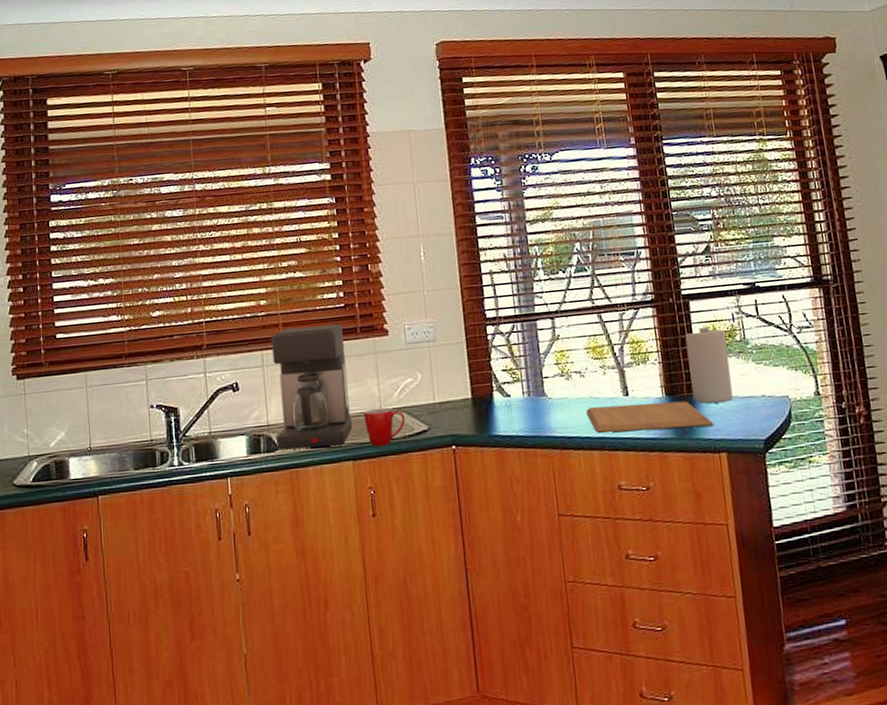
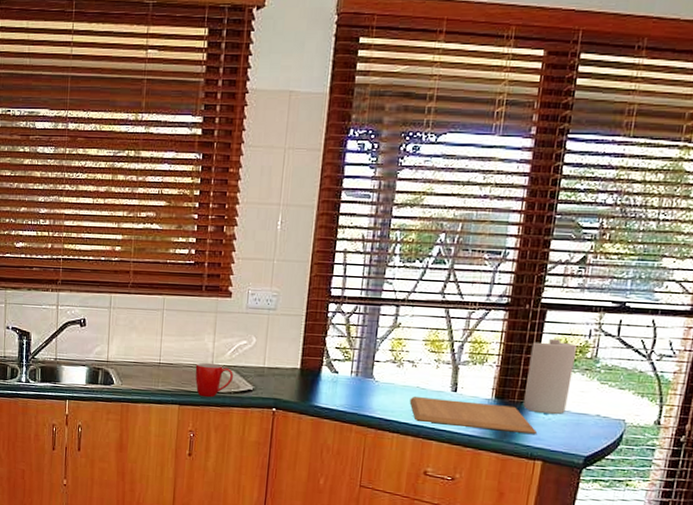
coffee maker: present [271,324,352,450] -> none [113,277,189,390]

